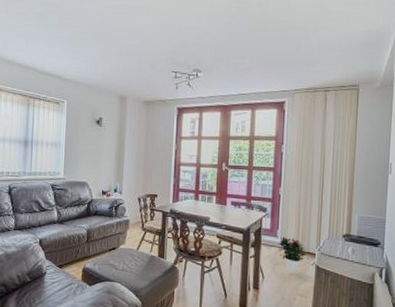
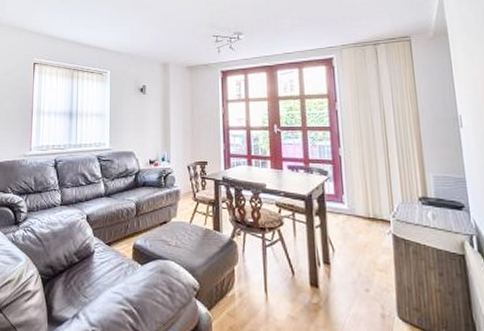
potted flower: present [278,236,307,272] -> none [345,202,380,243]

